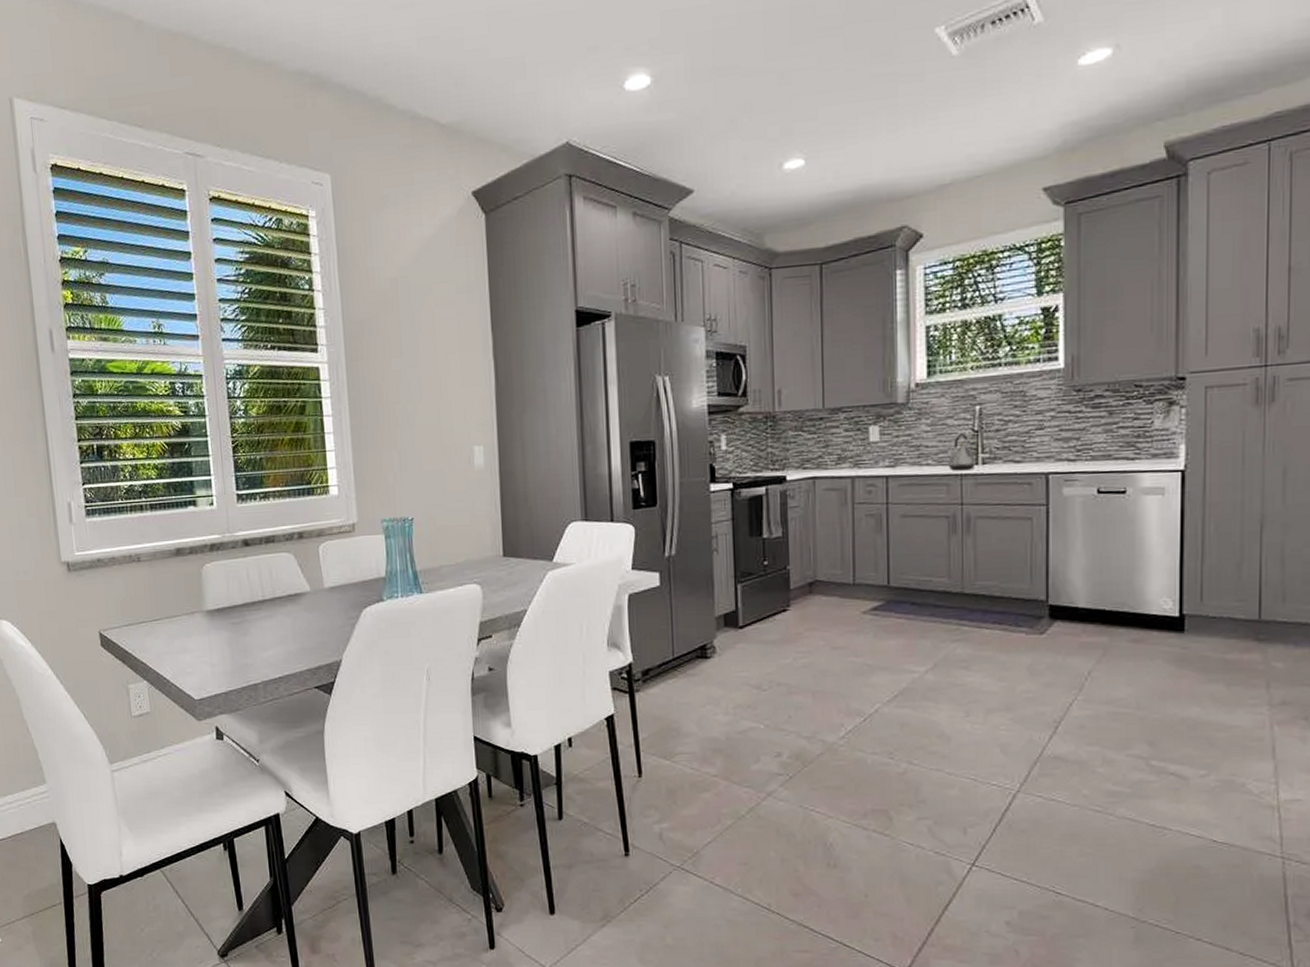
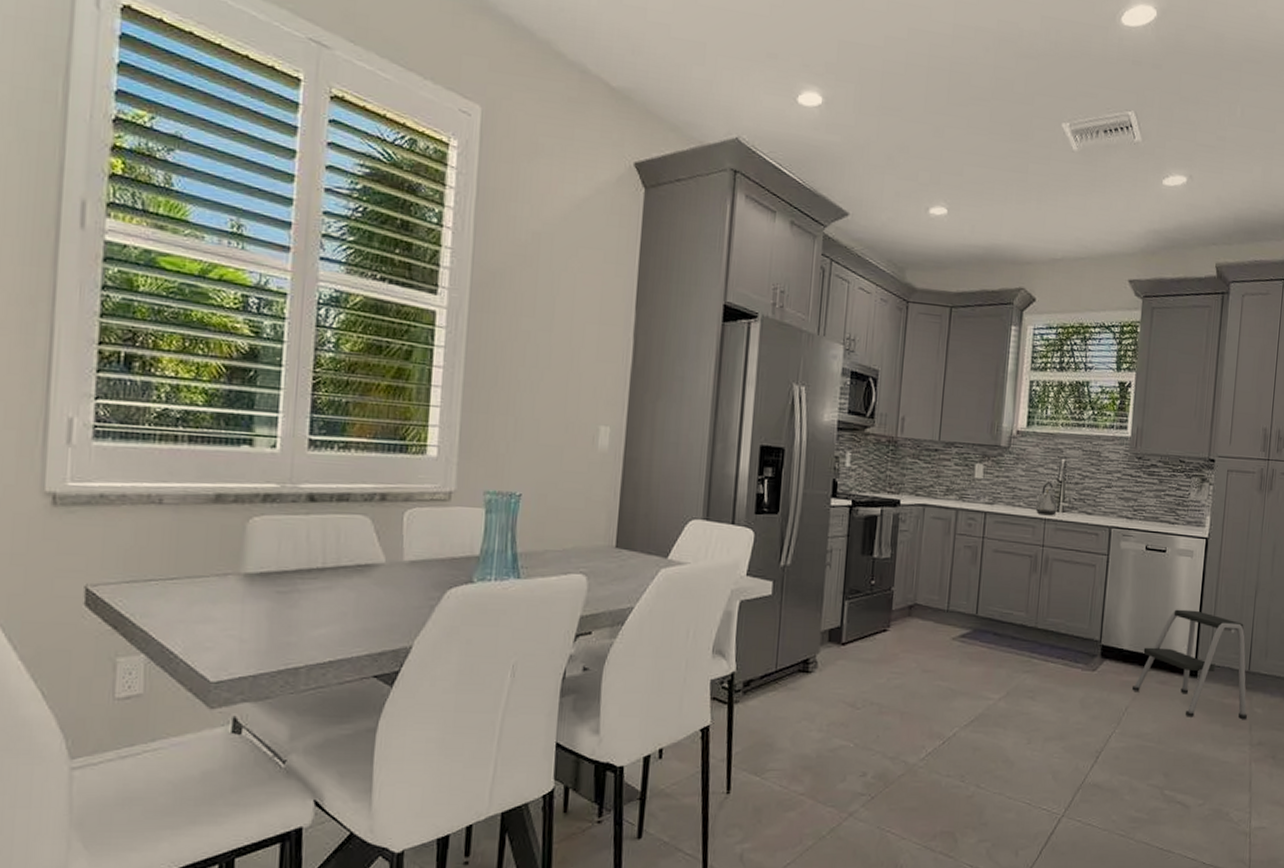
step stool: none [1094,555,1261,678] -> present [1131,609,1247,720]

